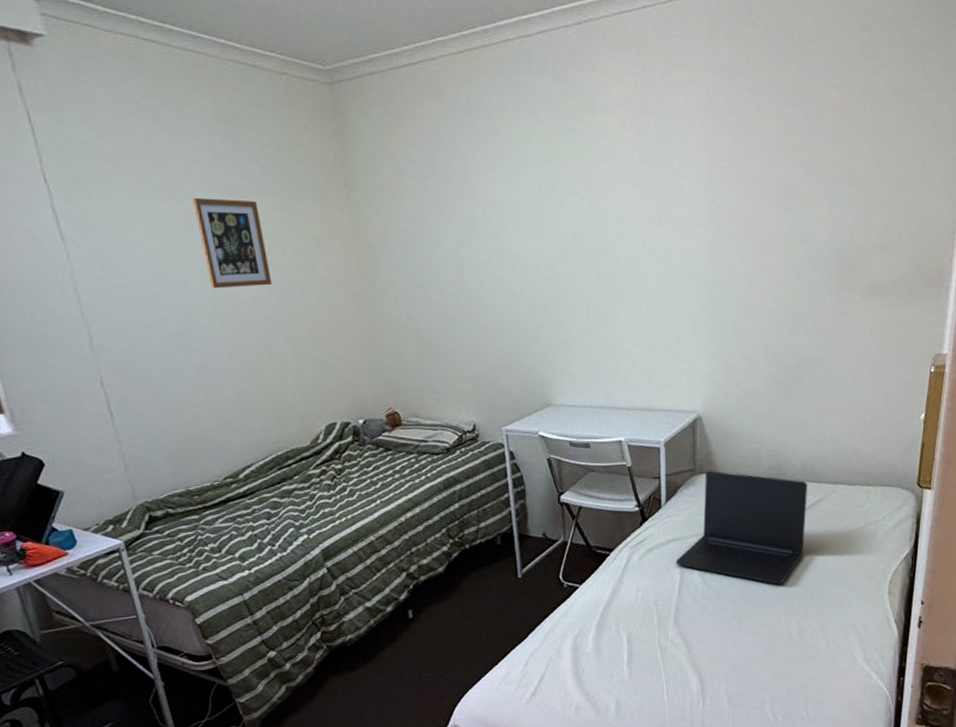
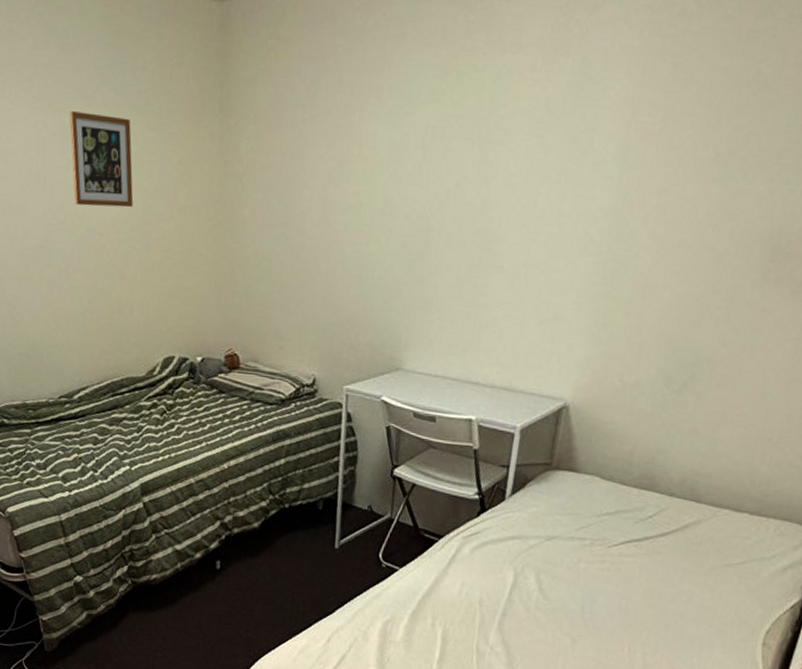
laptop: present [675,470,808,585] -> none [510,468,684,610]

